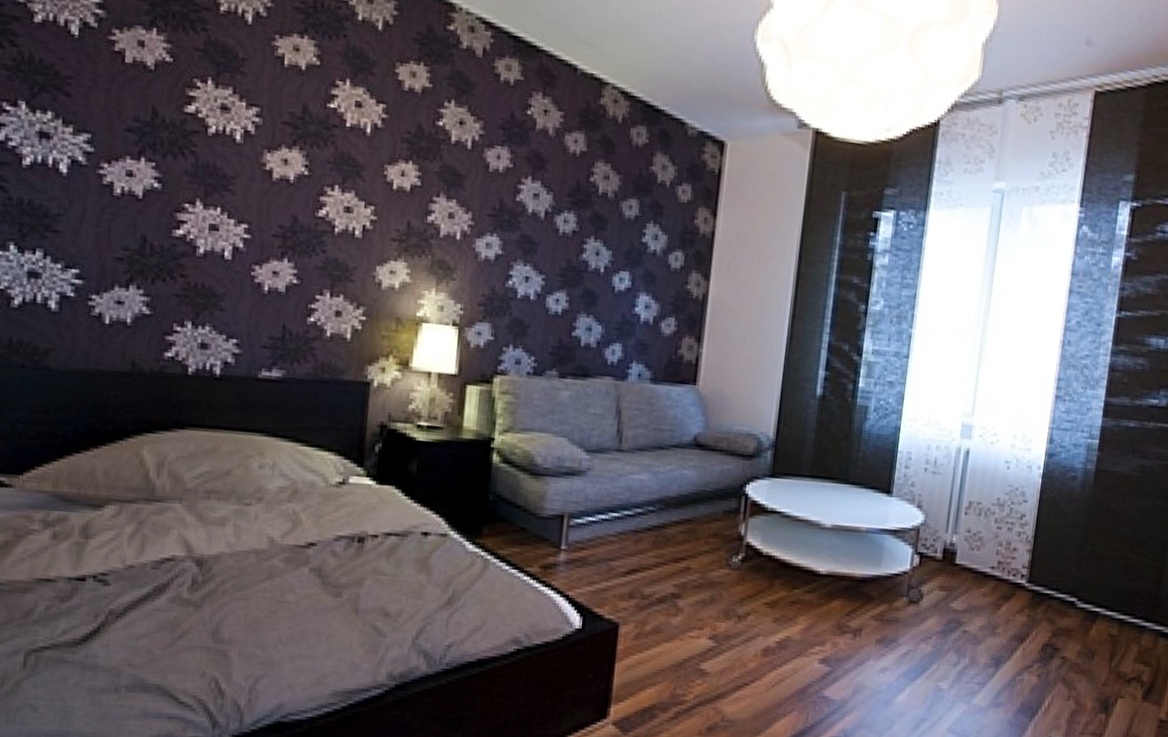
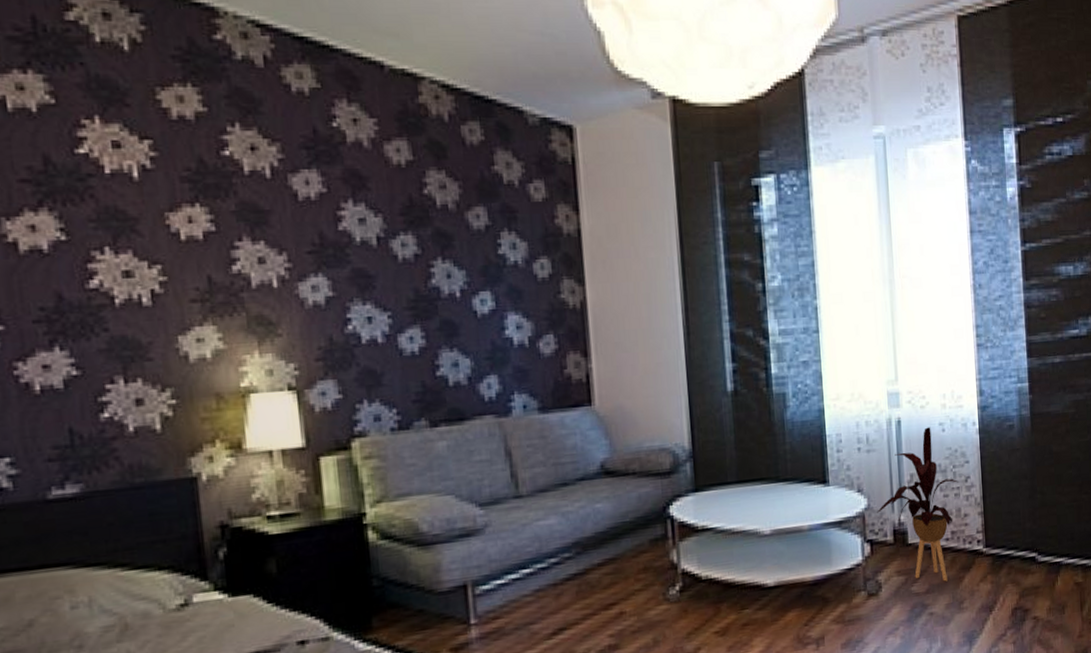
house plant: none [931,462,1014,605] -> present [876,427,958,582]

